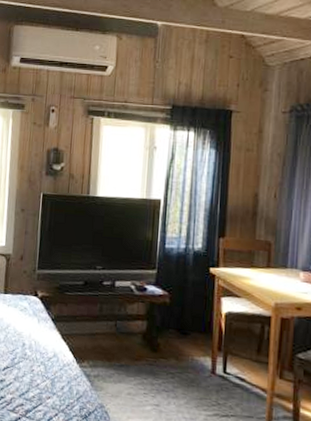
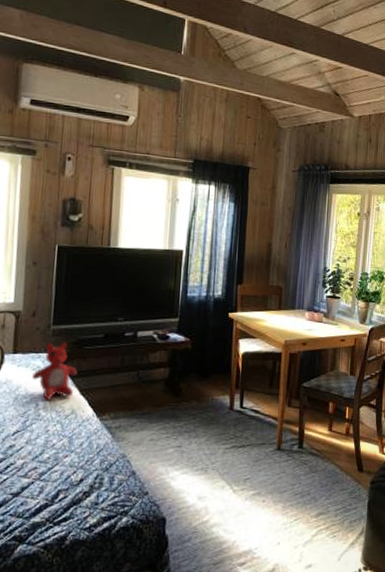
stuffed bear: none [19,286,59,341] -> present [31,342,77,400]

